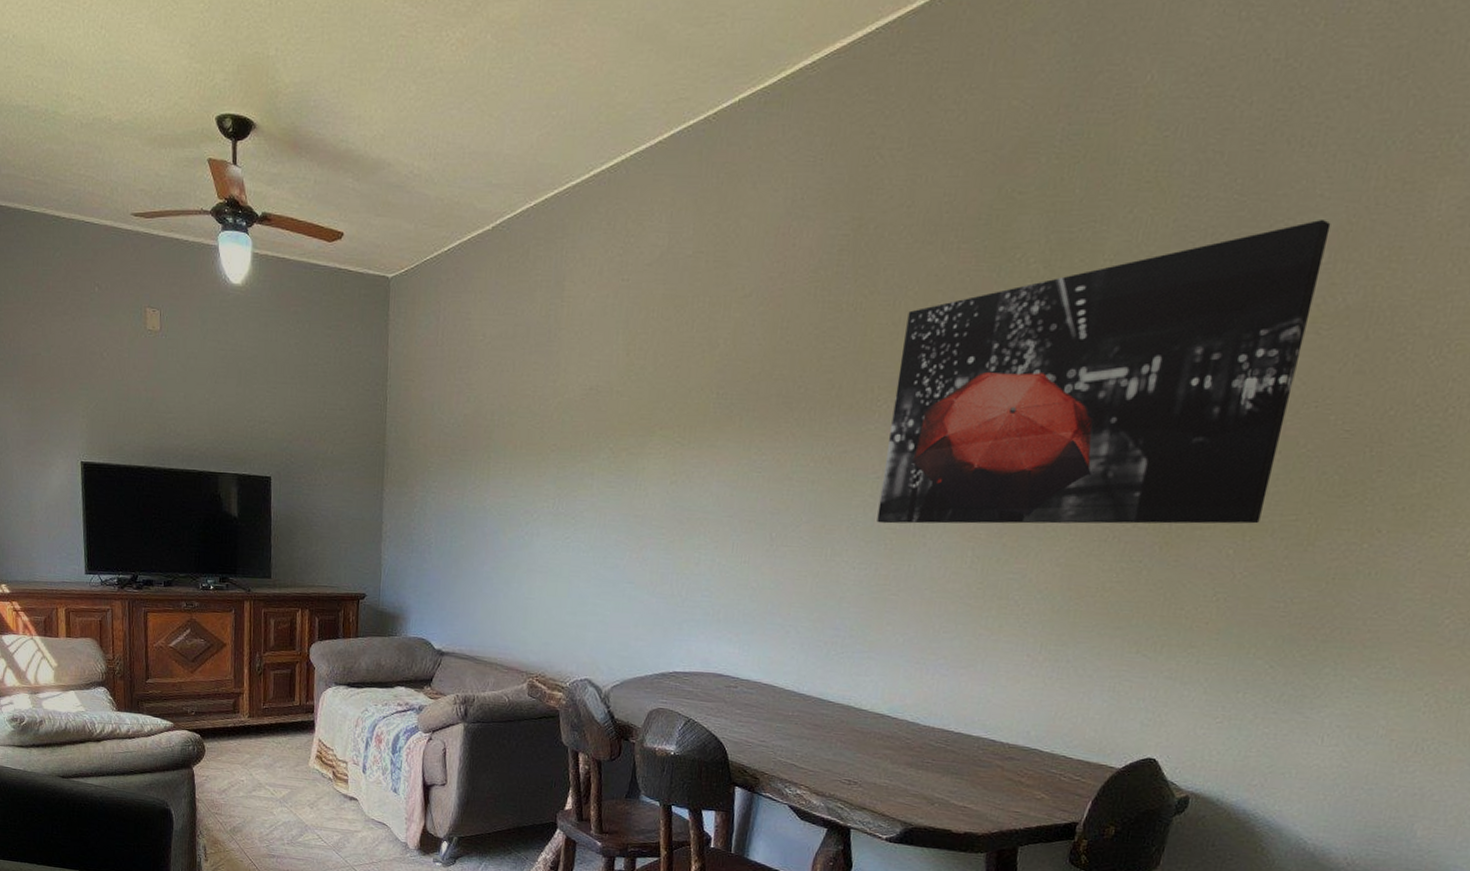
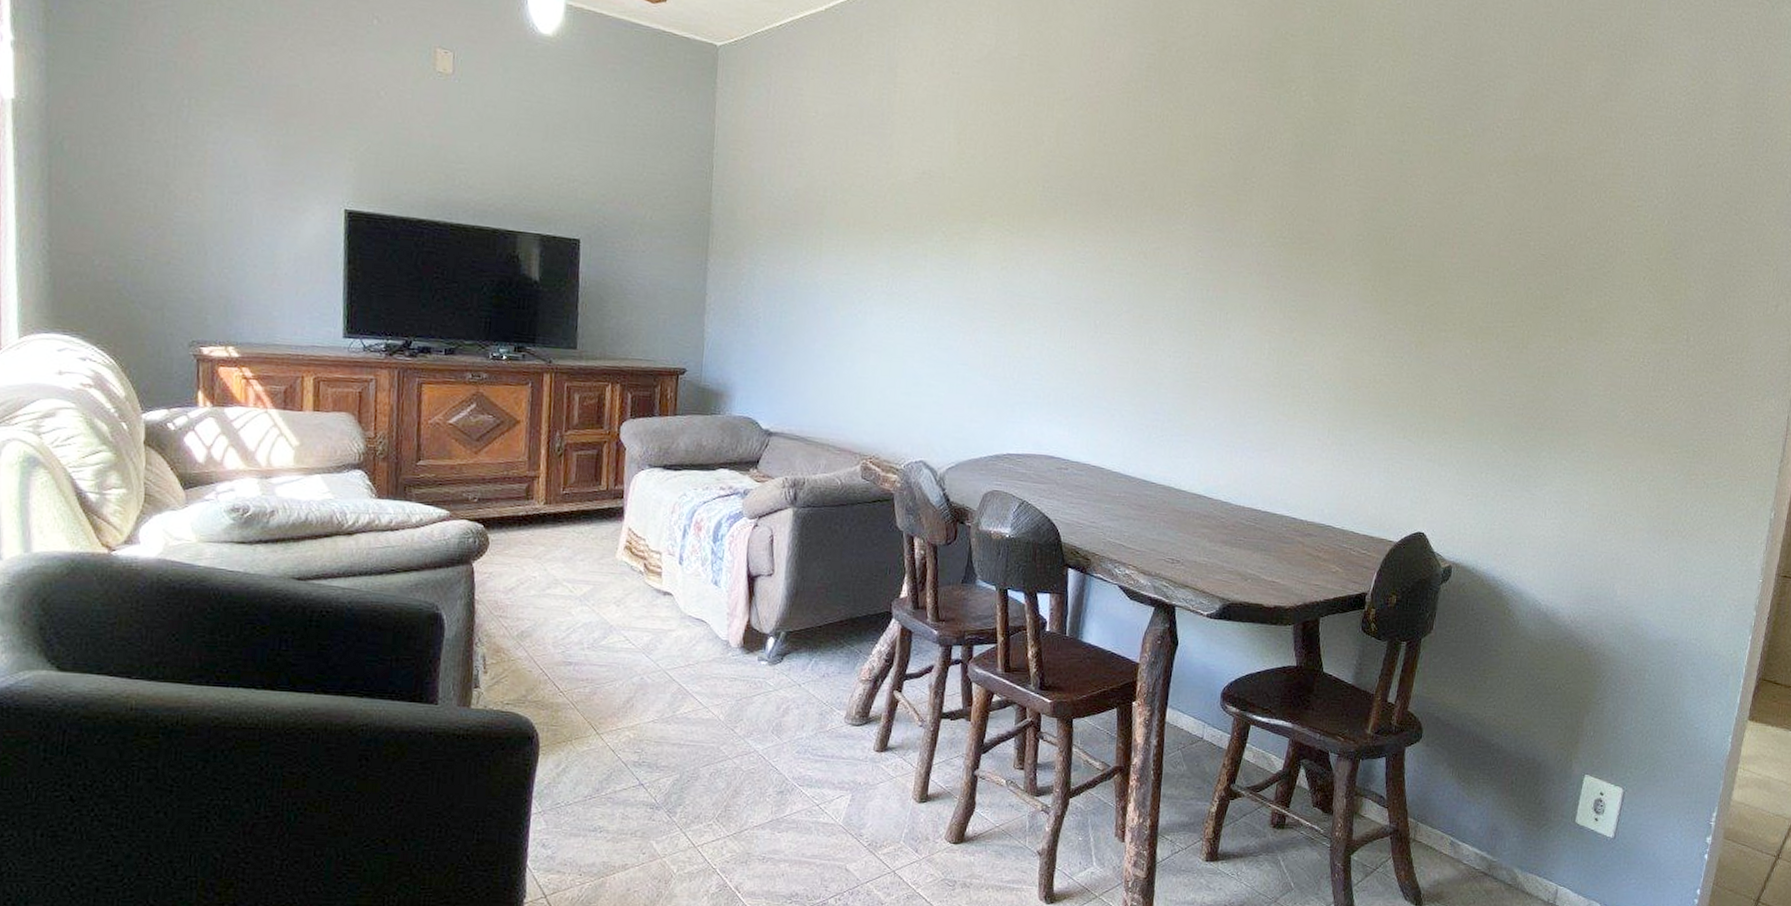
wall art: present [877,220,1331,524] -> none [1188,84,1519,329]

